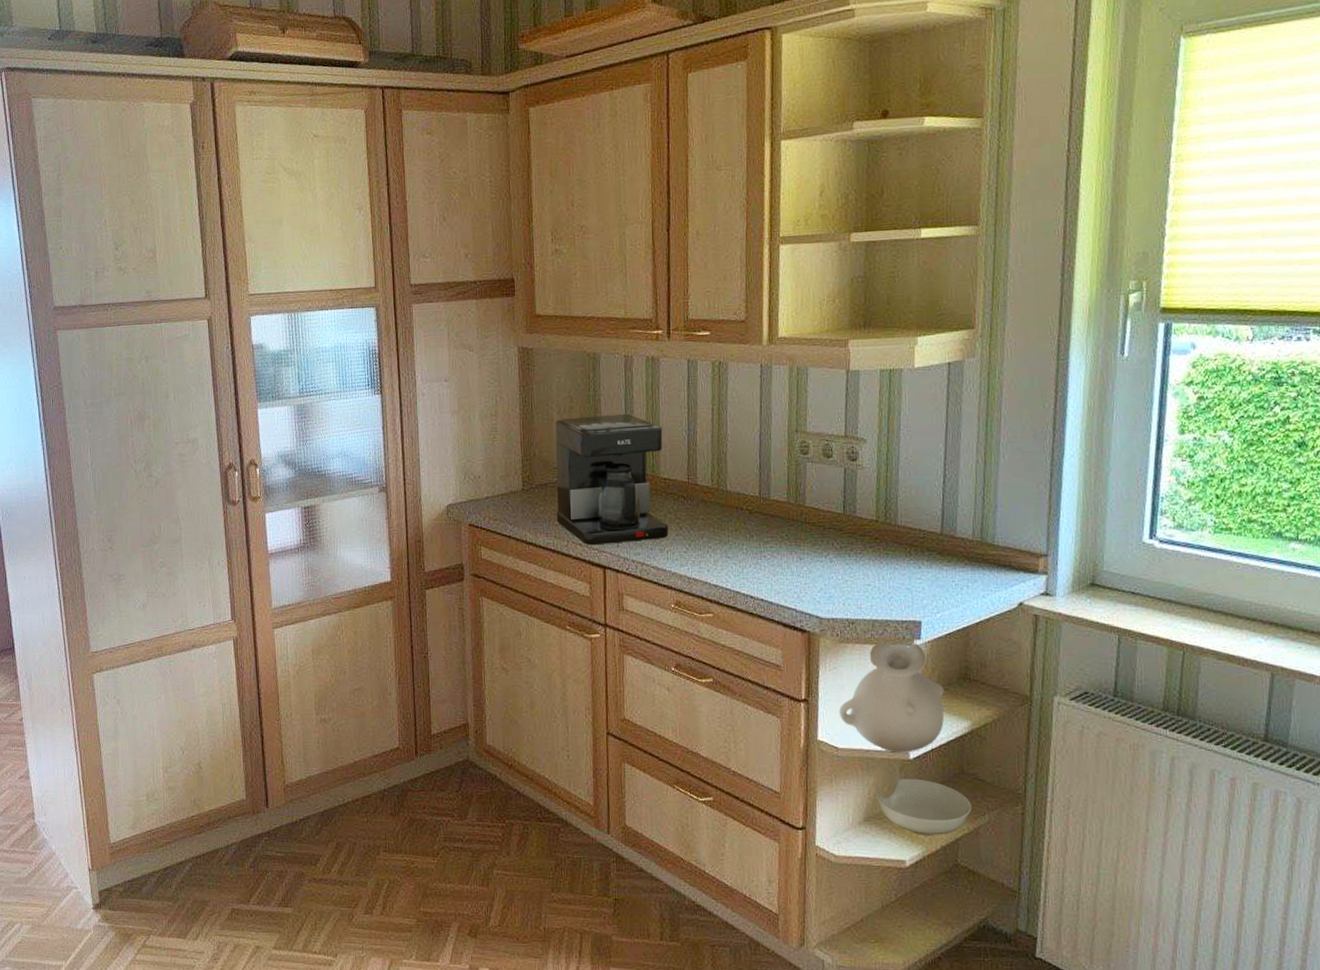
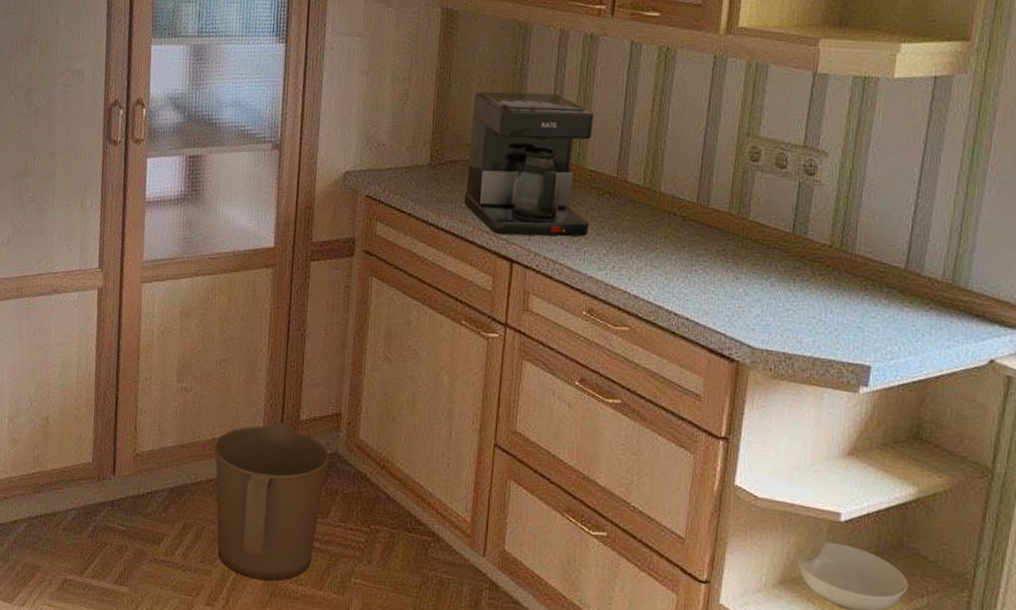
mug: none [356,739,461,884] -> present [214,421,329,581]
ceramic jug: present [838,641,945,753] -> none [762,382,891,514]

